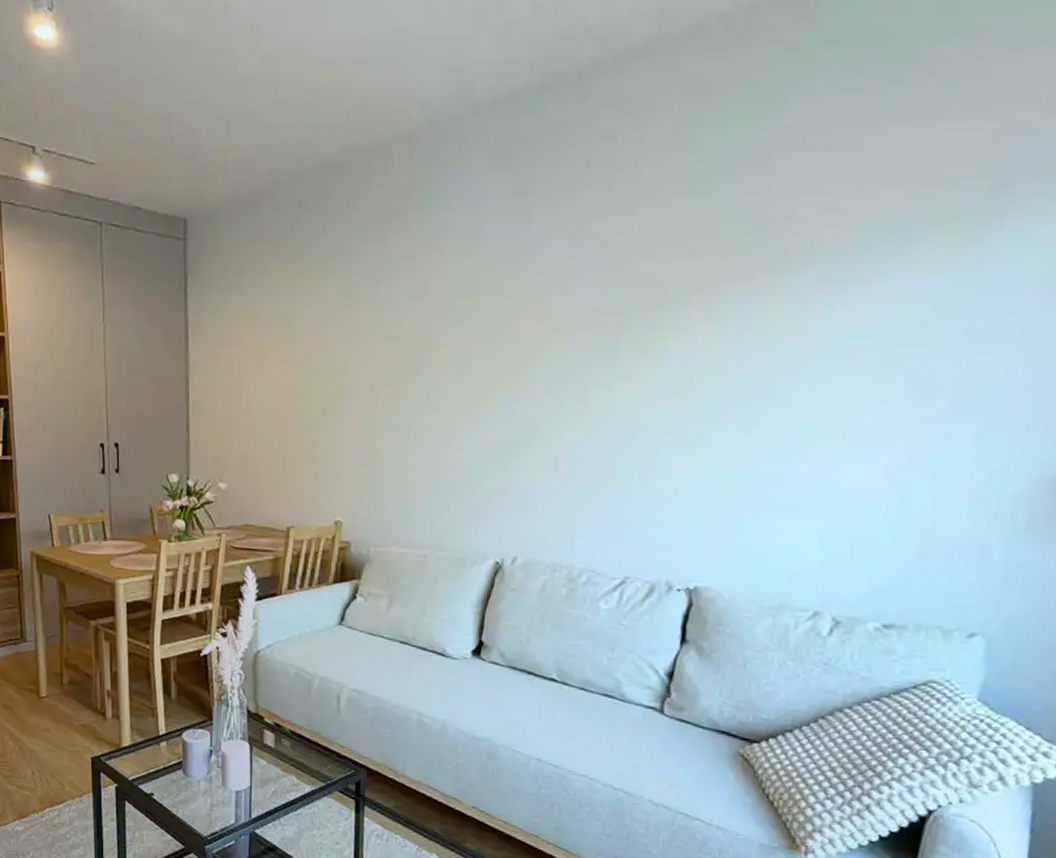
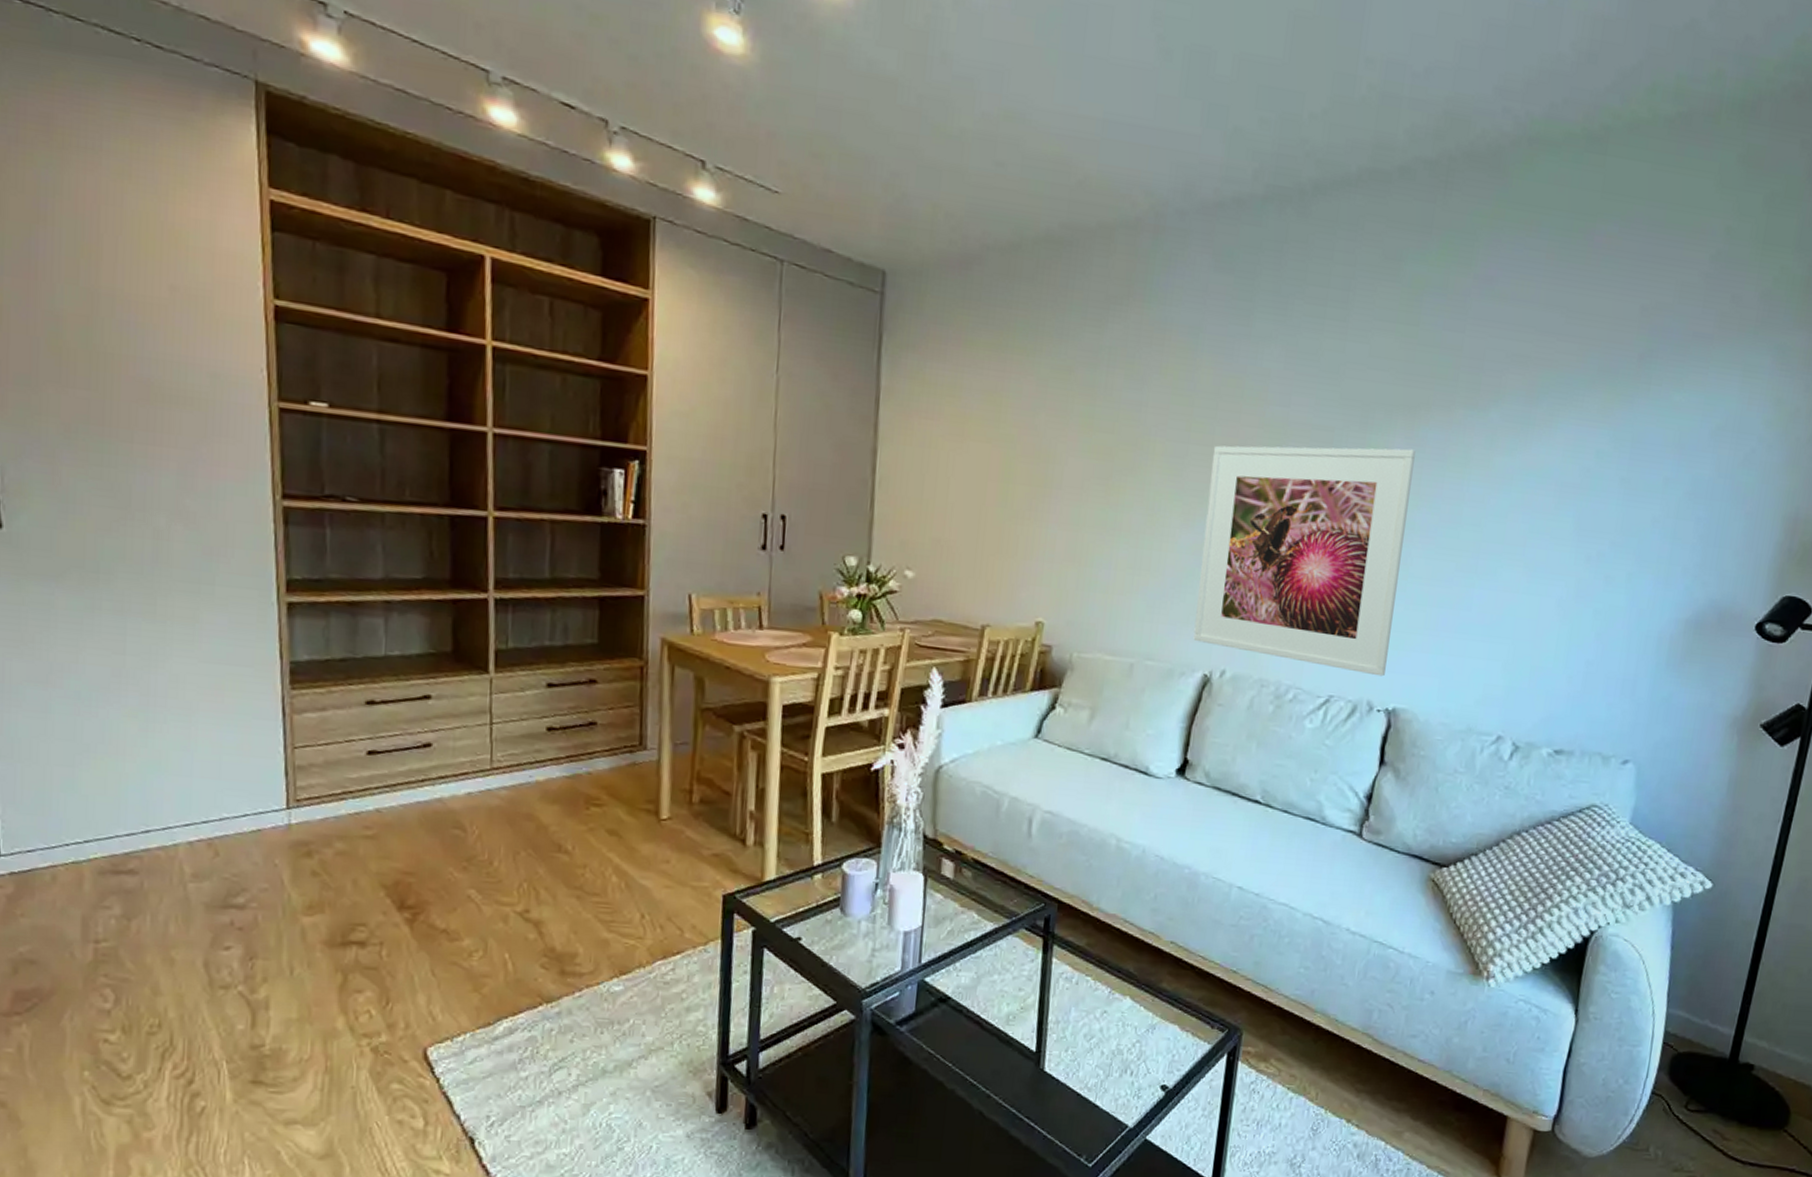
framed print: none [483,323,714,556] -> present [1193,445,1416,677]

